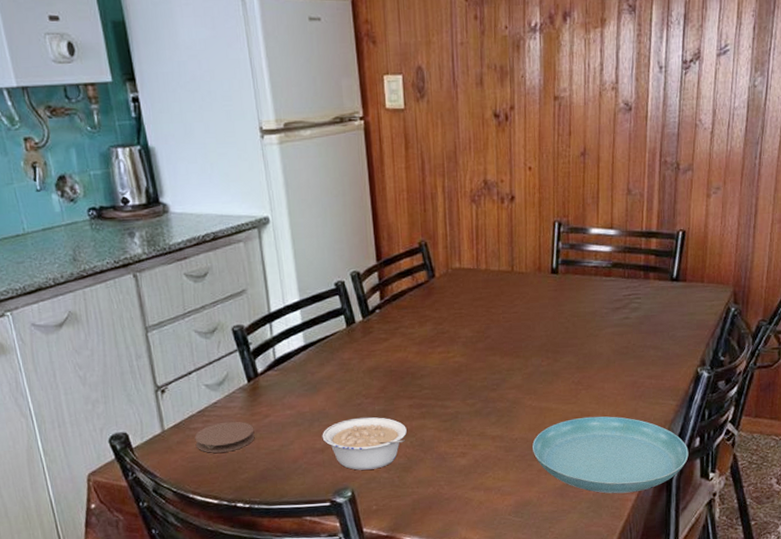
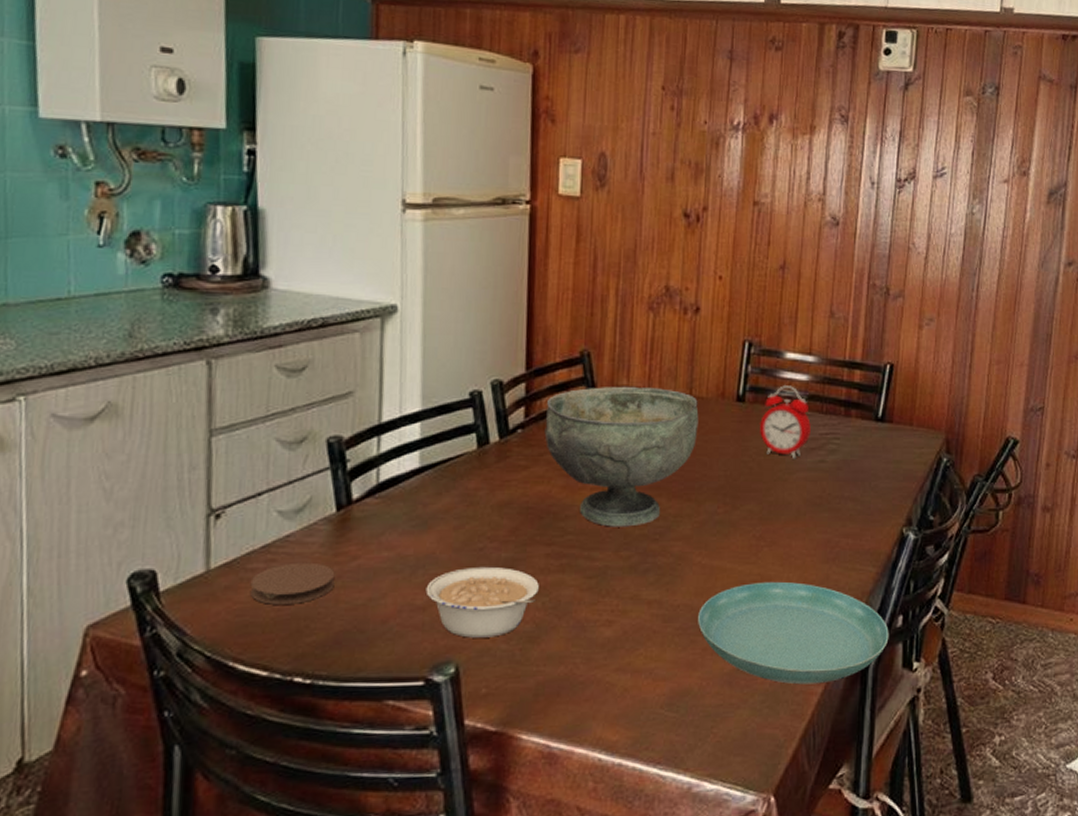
decorative bowl: none [397,267,521,382] -> present [544,386,699,527]
alarm clock: none [572,256,616,318] -> present [760,385,811,459]

